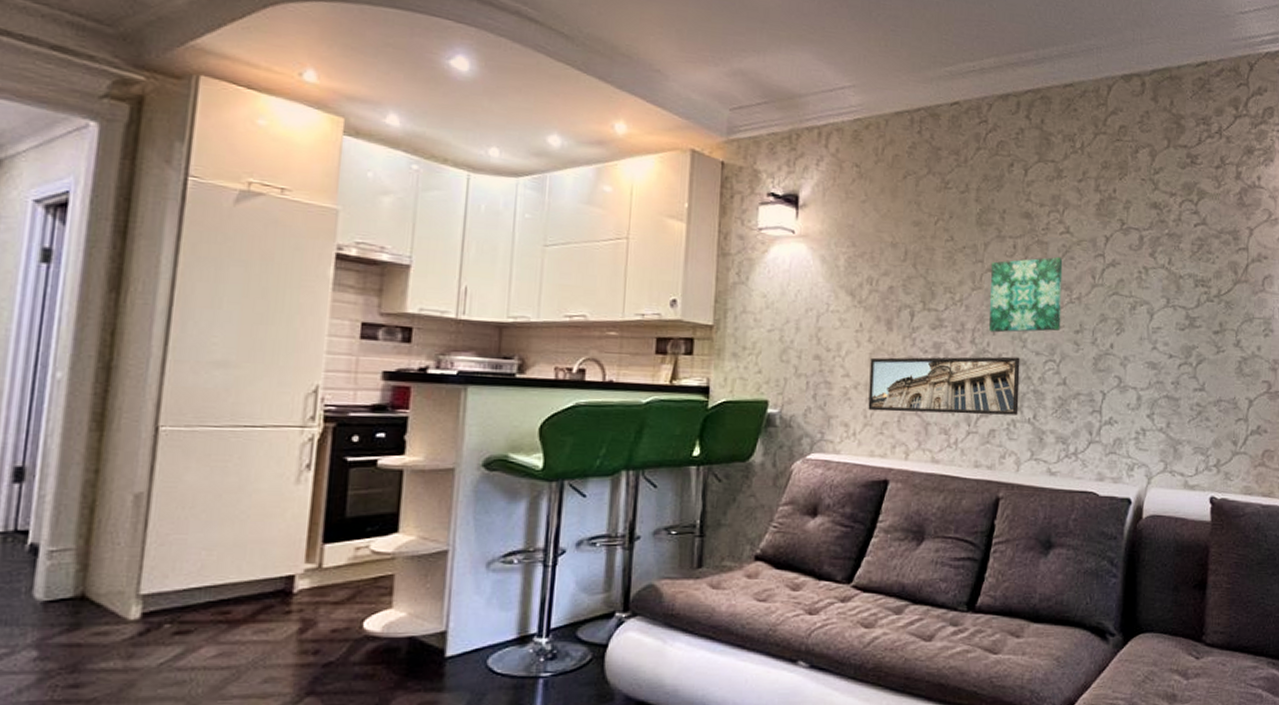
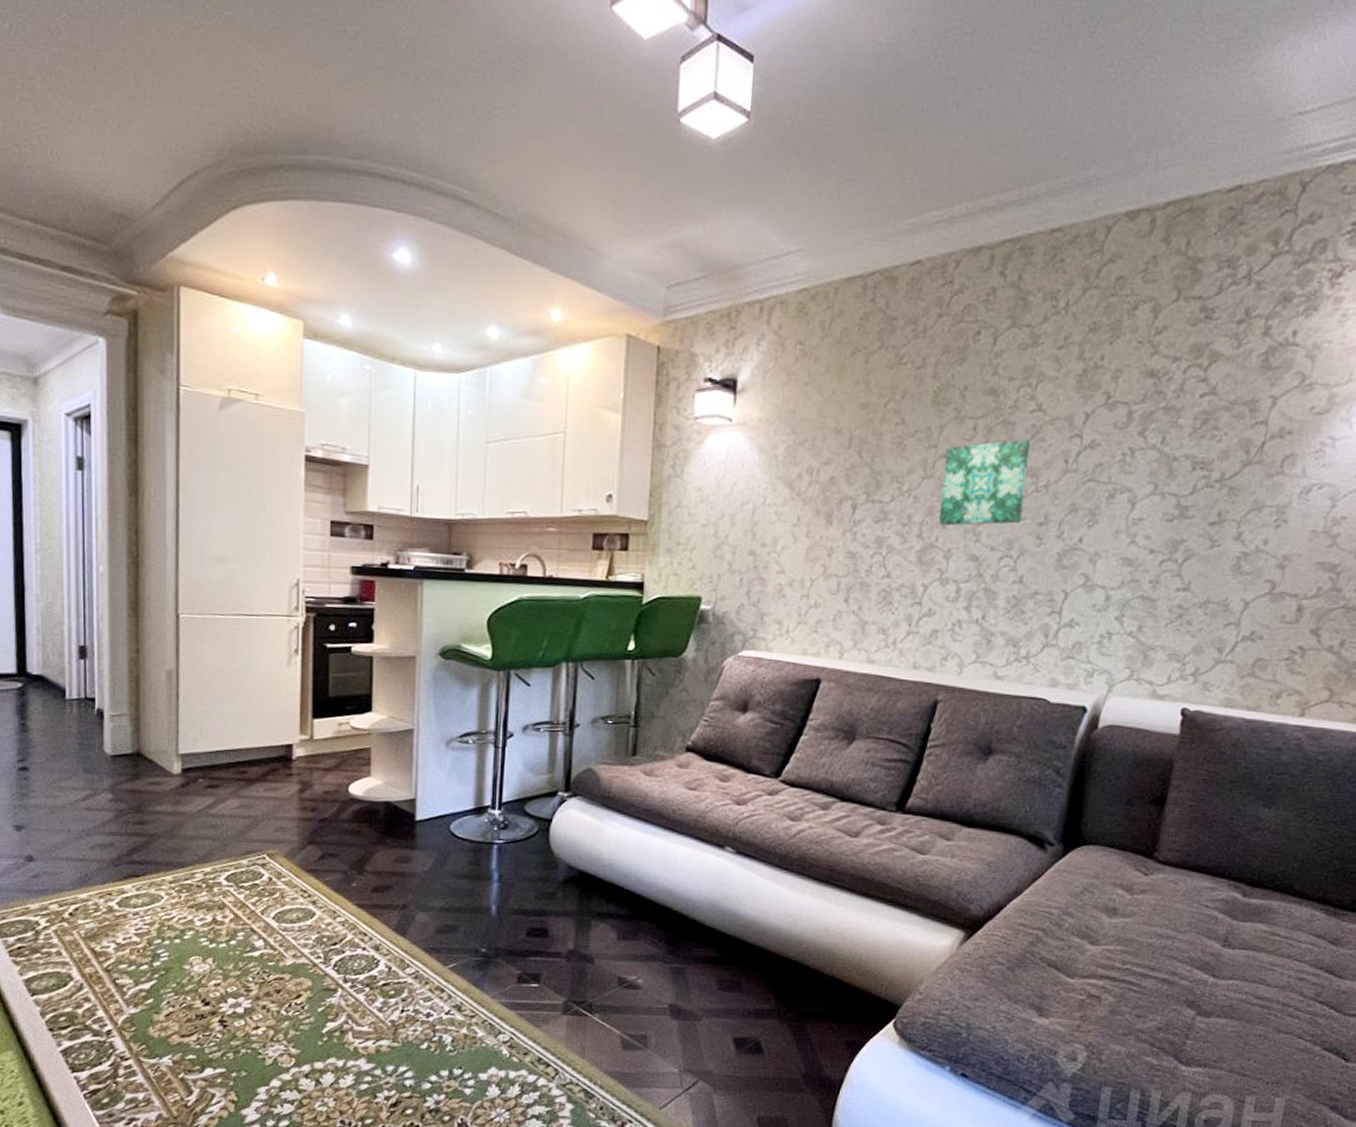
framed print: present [868,356,1020,415] -> none [803,552,972,616]

